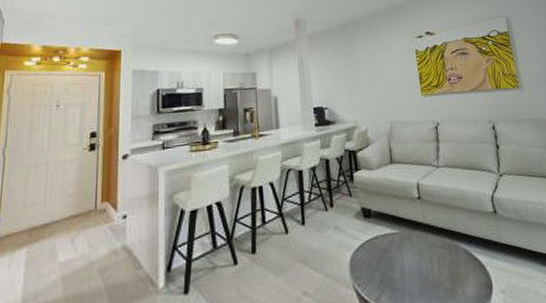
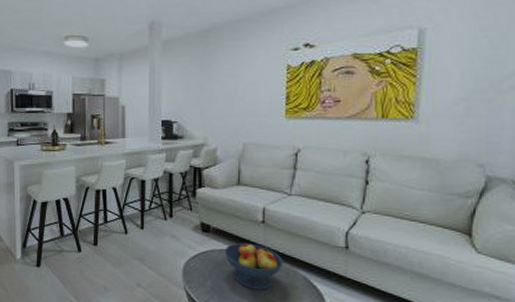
fruit bowl: none [387,222,445,274] -> present [224,242,284,290]

